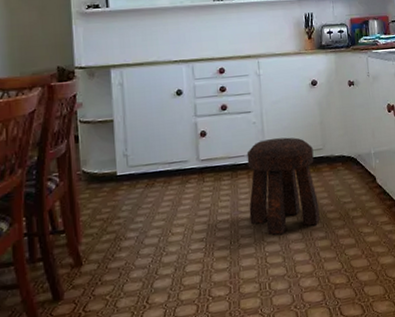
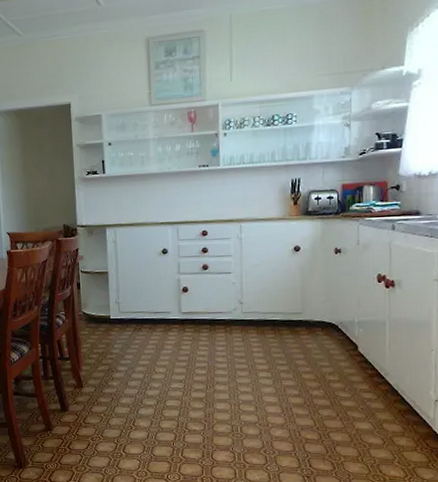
stool: present [246,137,320,236] -> none [225,299,295,387]

